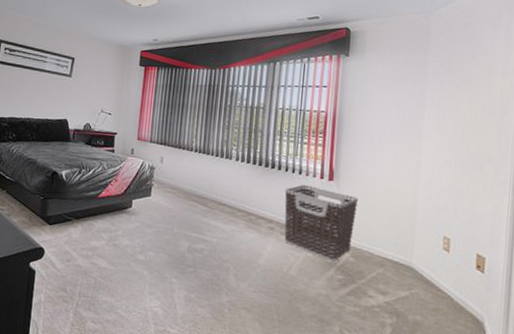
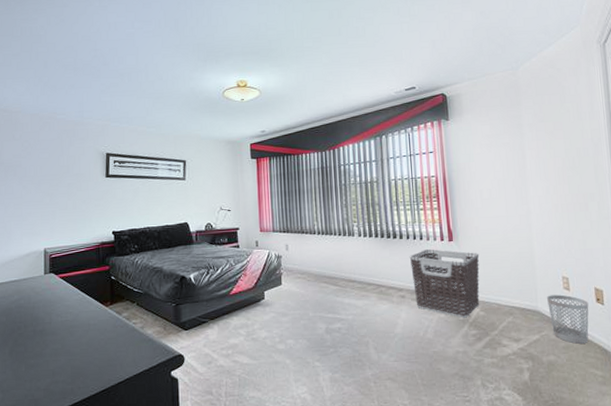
wastebasket: none [422,253,468,309] -> present [546,294,589,344]

